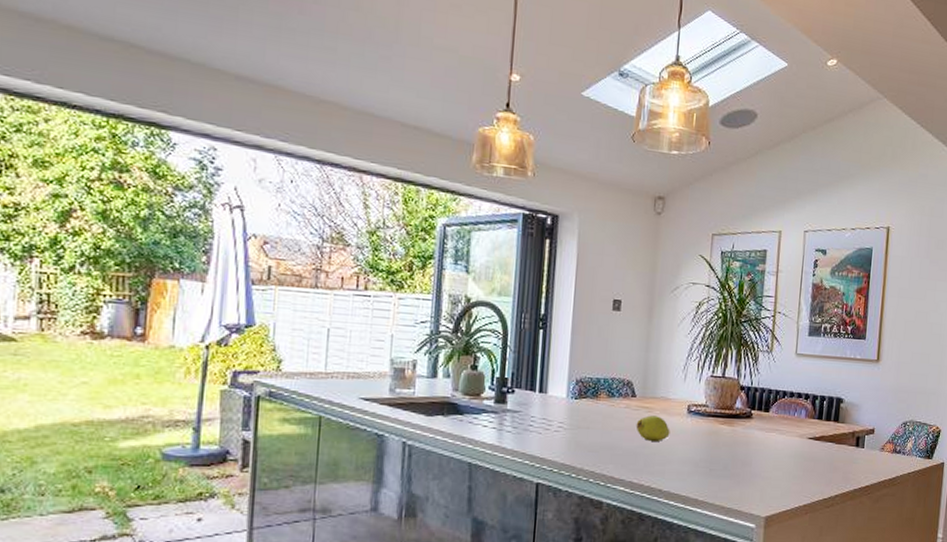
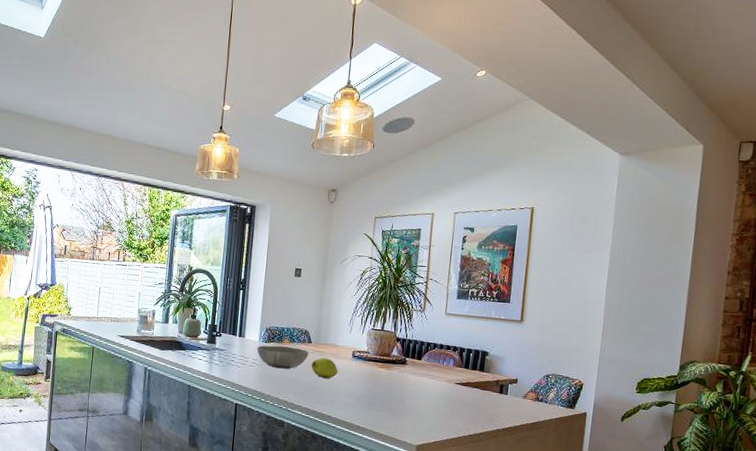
bowl: none [563,402,633,433] -> present [256,345,309,369]

